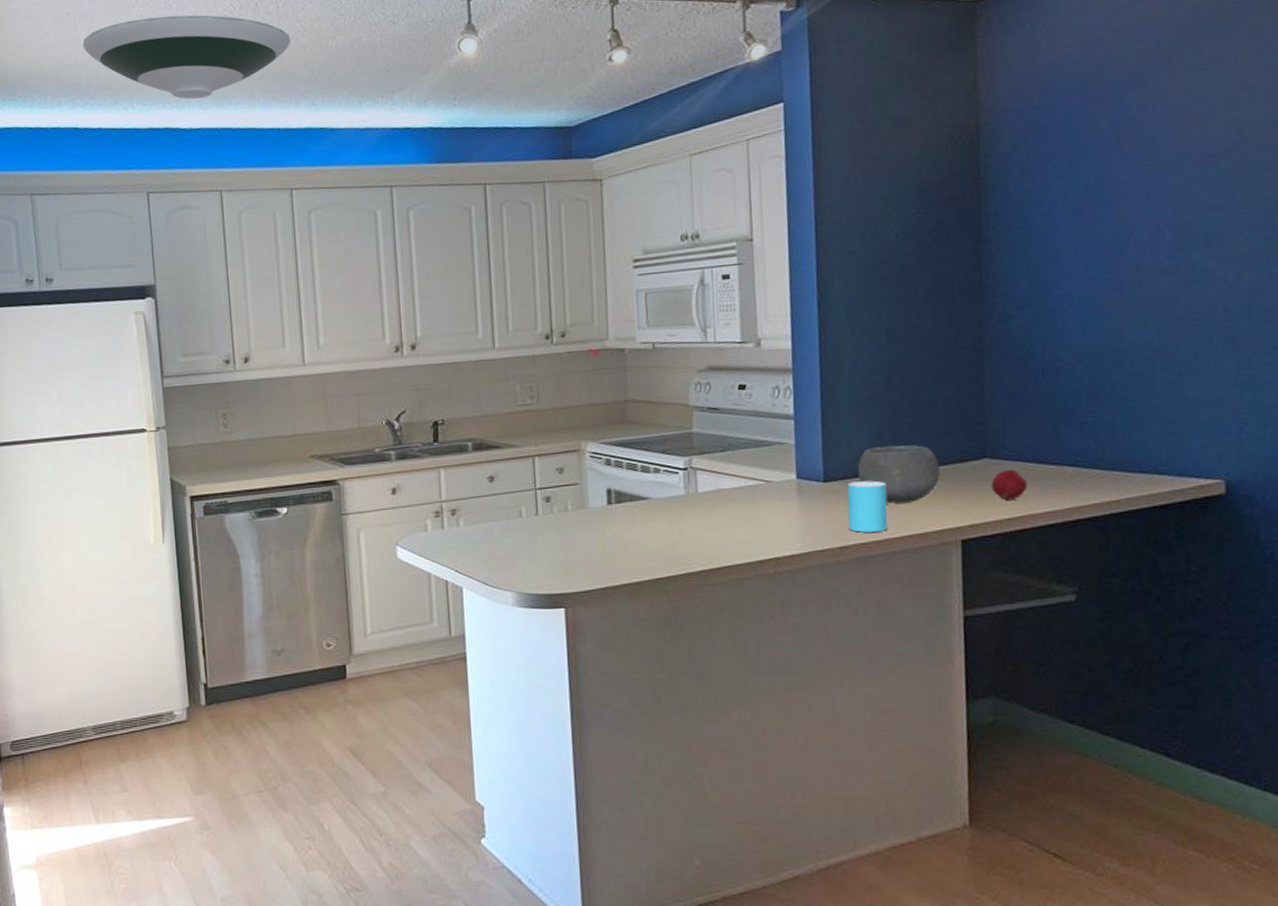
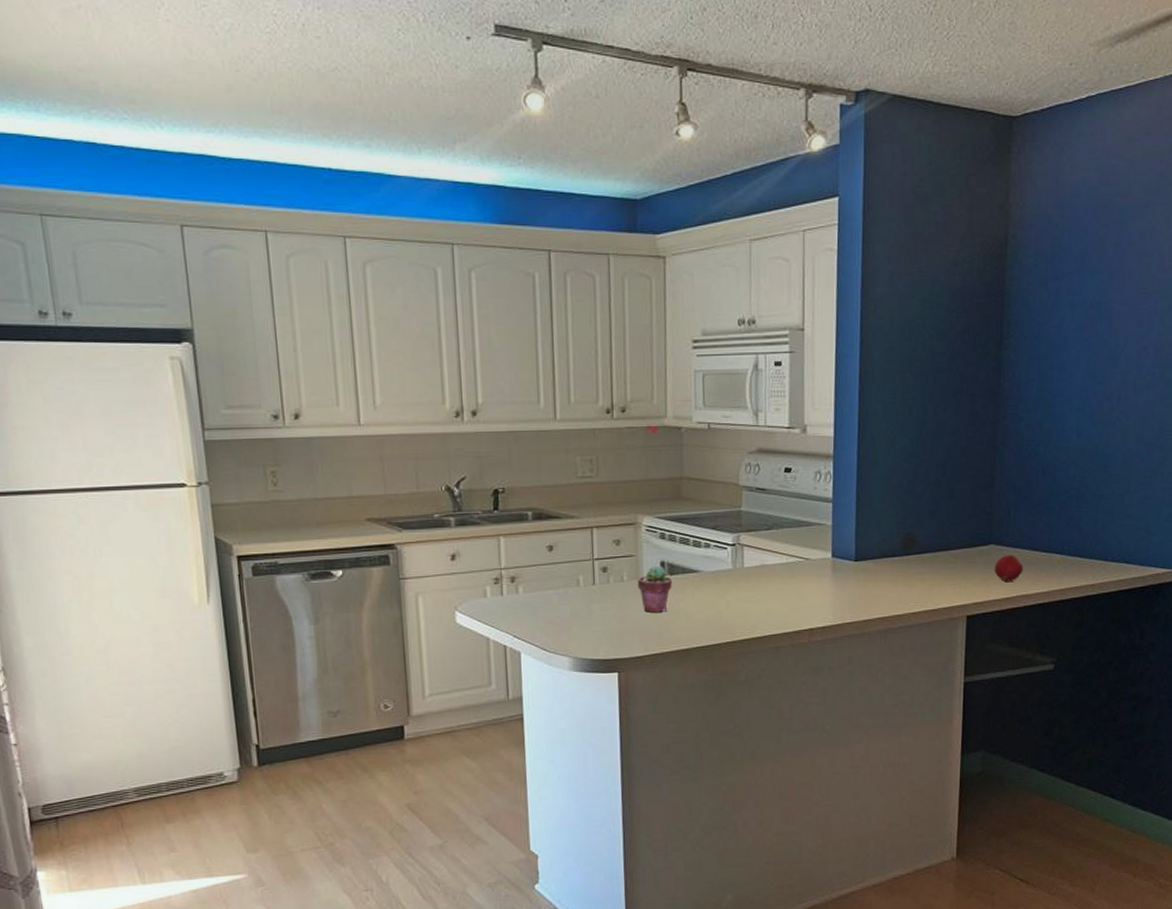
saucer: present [82,14,291,100] -> none [98,24,343,124]
potted succulent: none [582,493,620,544] -> present [637,565,672,613]
cup: present [847,480,888,533] -> none [874,561,908,607]
bowl: present [857,445,940,504] -> none [884,530,953,582]

